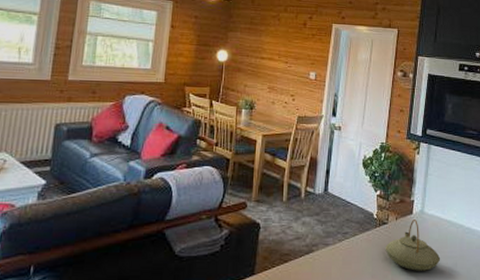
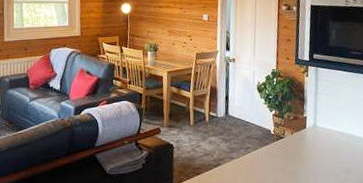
teapot: present [385,219,441,271] -> none [283,133,335,176]

